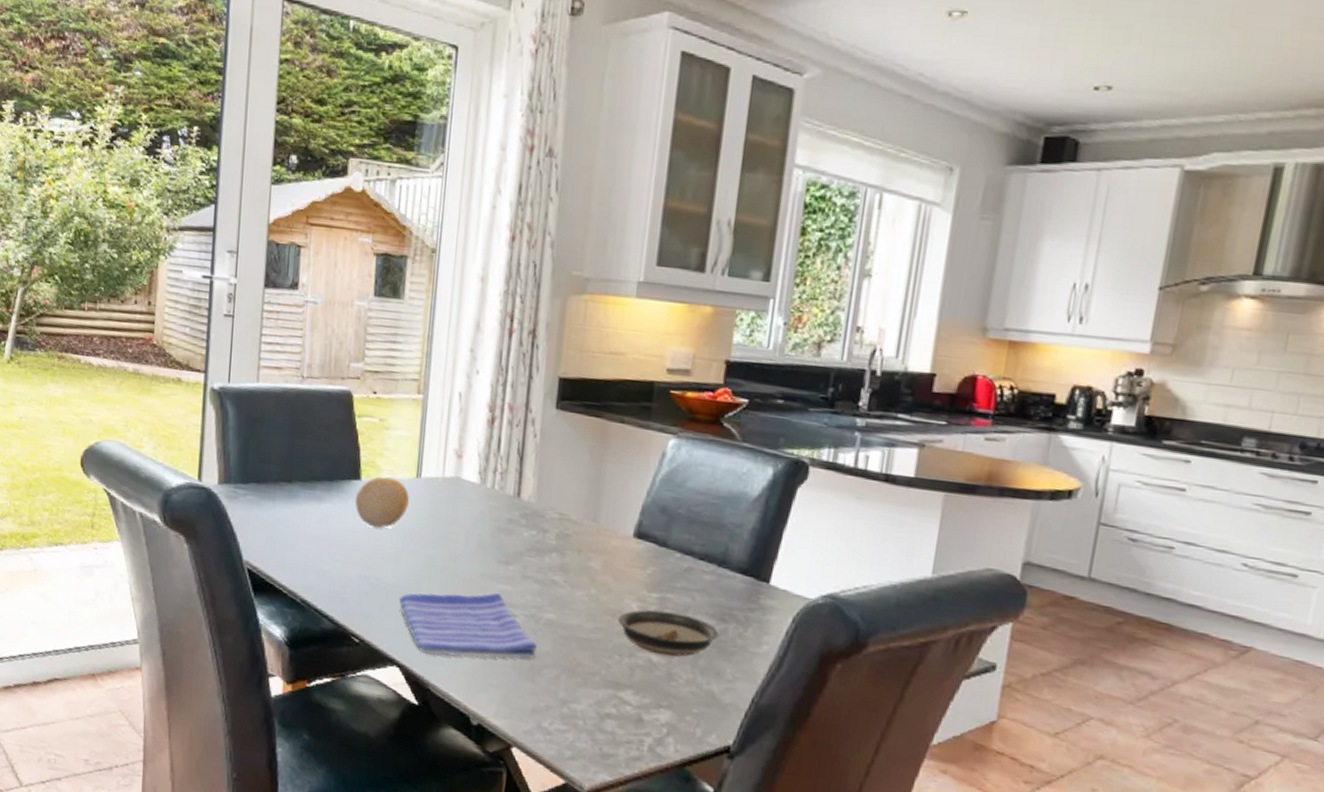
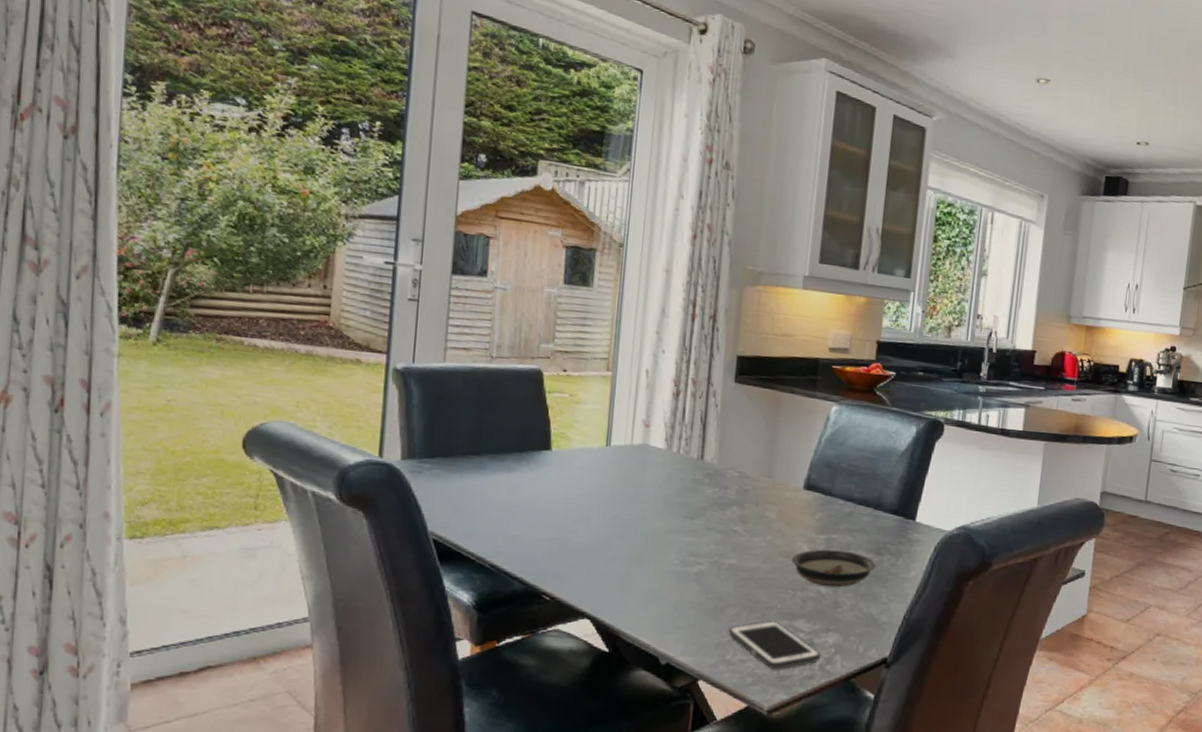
fruit: present [354,477,409,529] -> none [545,446,599,494]
dish towel: present [399,593,537,659] -> none [590,545,720,606]
cell phone: none [545,687,651,745] -> present [728,620,821,669]

